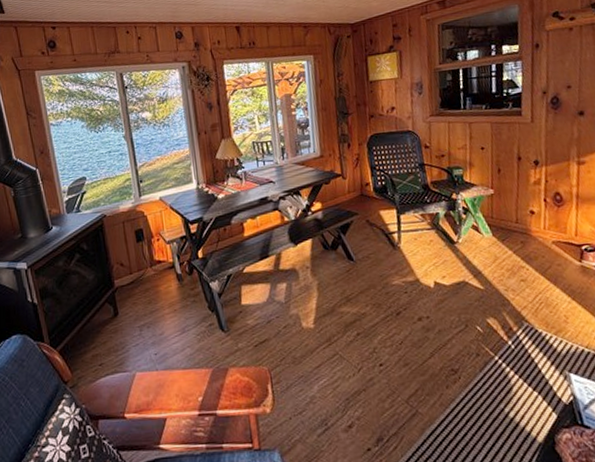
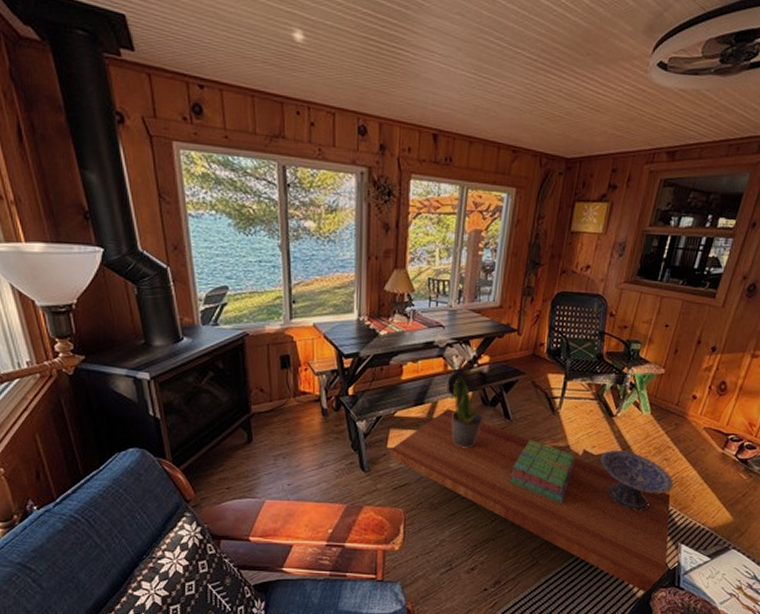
coffee table: none [245,257,565,438] -> present [390,408,671,595]
potted plant: none [292,225,328,296] -> present [451,375,483,448]
stack of books: none [366,278,430,342] -> present [509,440,575,504]
decorative bowl: none [453,276,540,341] -> present [600,449,674,511]

